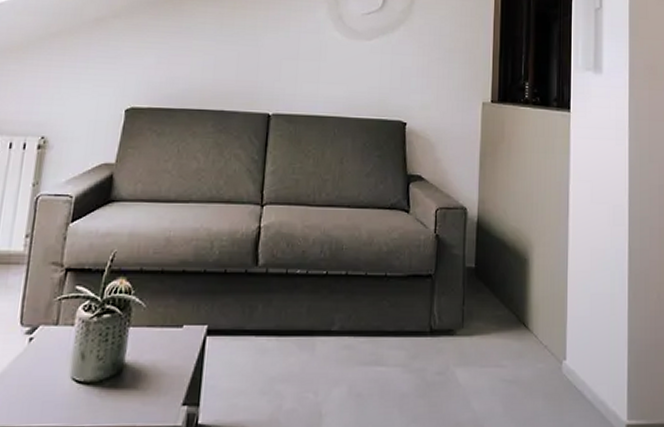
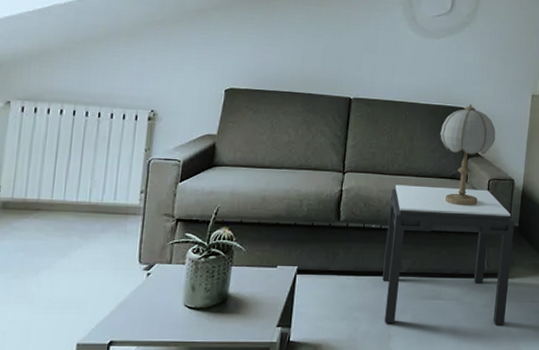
side table: none [310,218,470,399] -> present [382,184,515,325]
table lamp: none [375,116,442,243] -> present [440,104,496,206]

